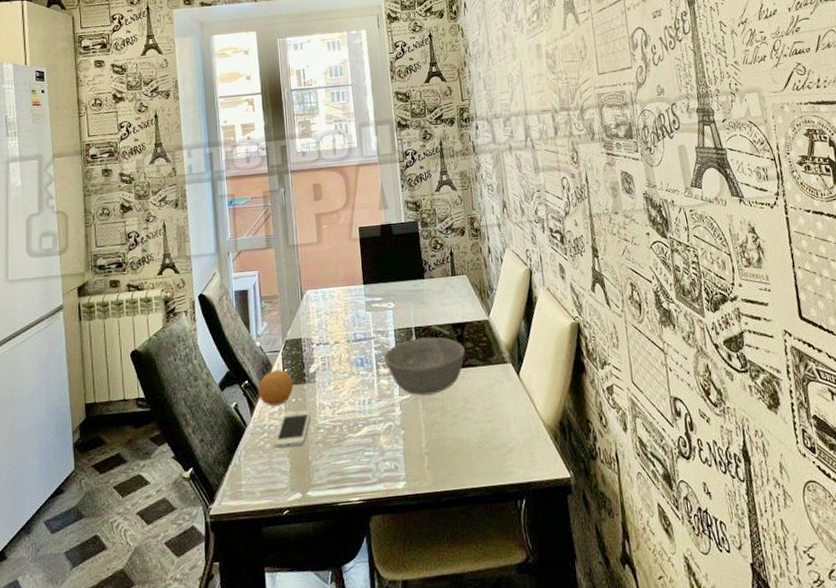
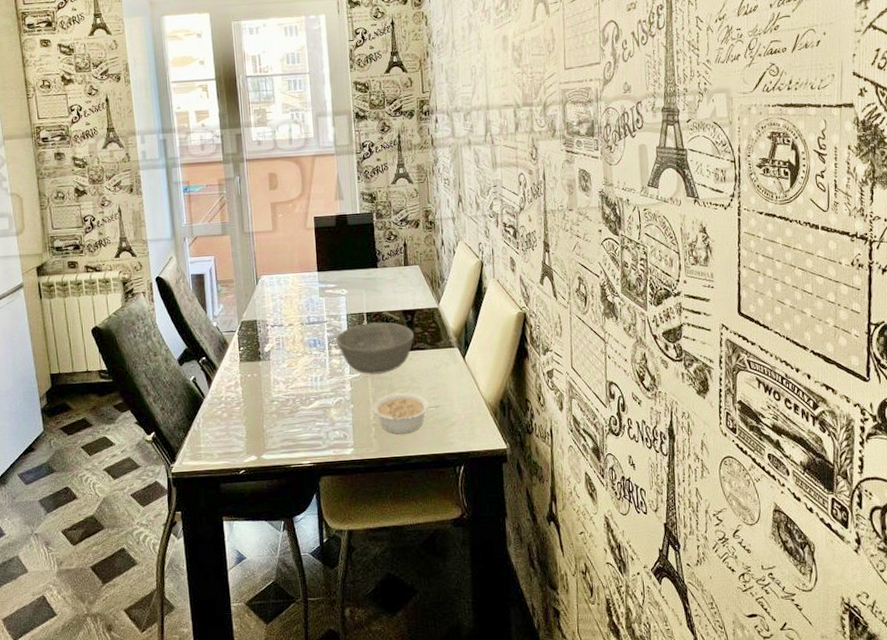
fruit: present [258,369,294,406] -> none [215,348,249,380]
smartphone: present [275,410,311,449] -> none [231,385,265,417]
legume: none [424,415,496,464] -> present [372,392,440,434]

